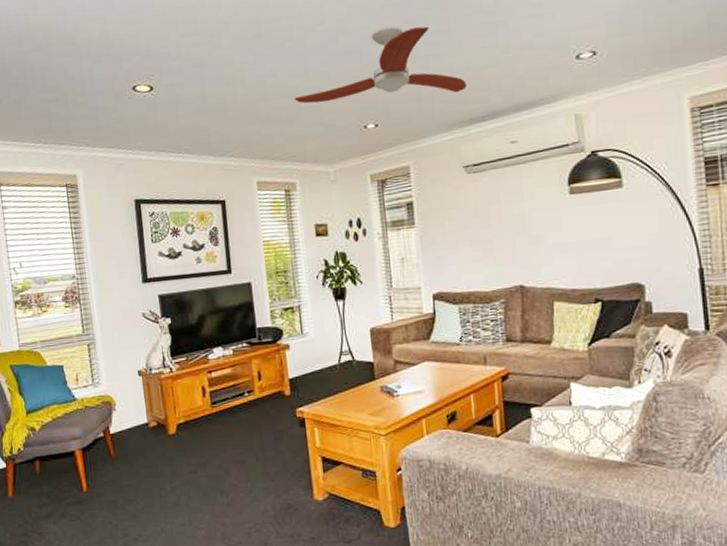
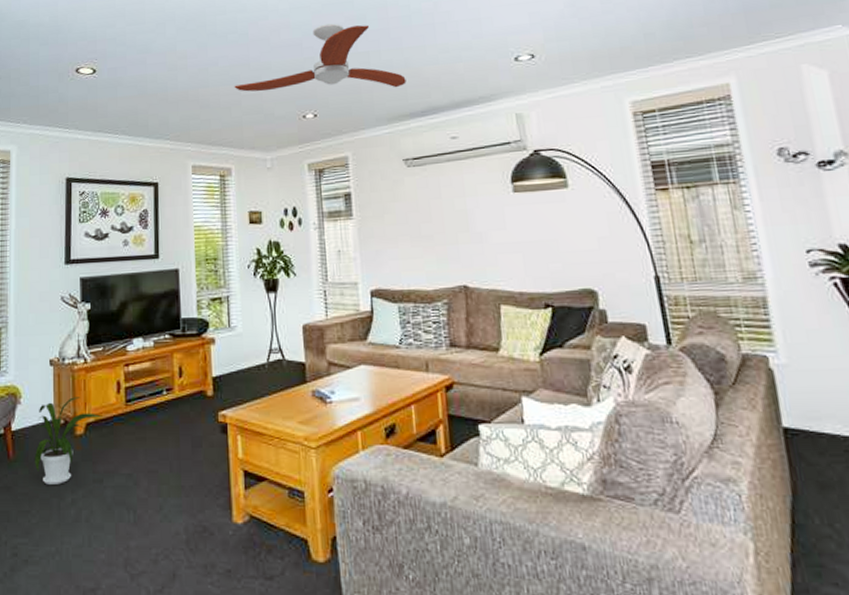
house plant: none [132,402,190,477] -> present [34,397,101,485]

